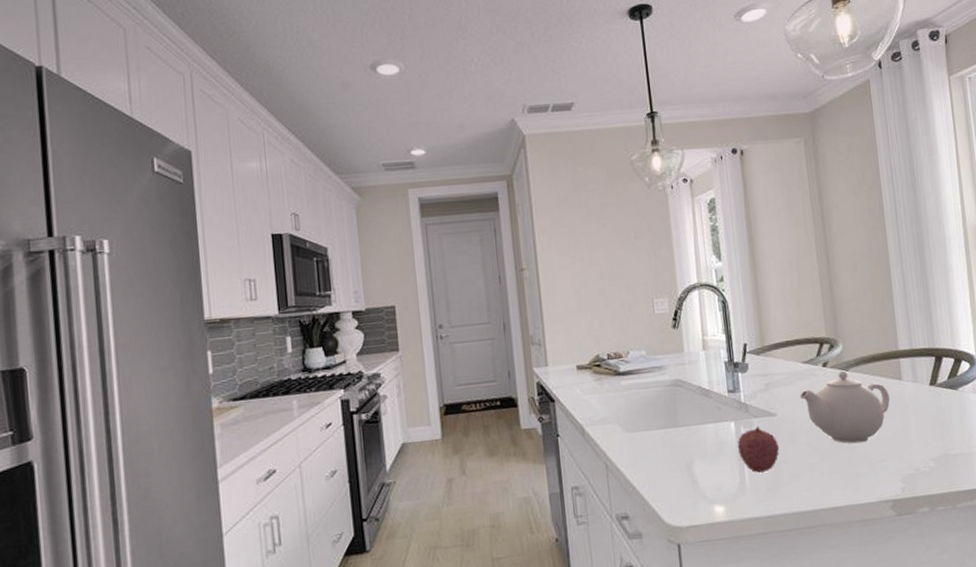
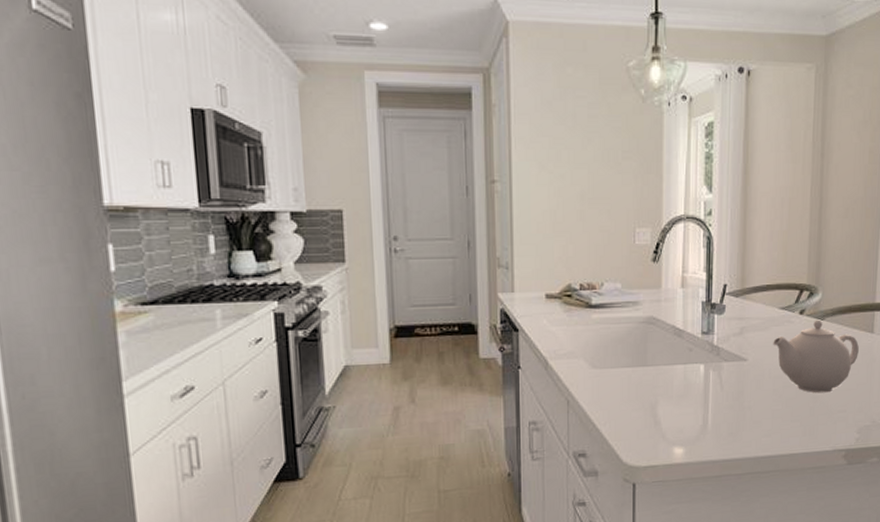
fruit: present [737,425,780,474] -> none [704,370,746,418]

